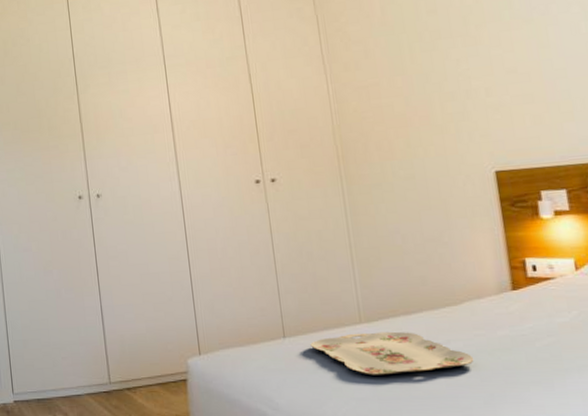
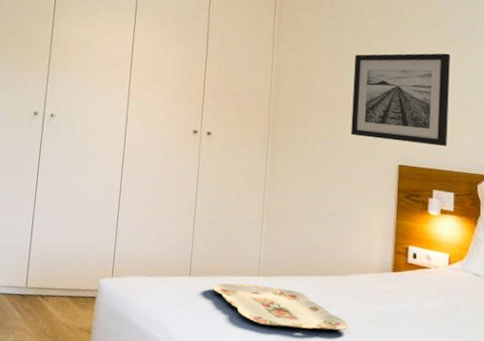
wall art: none [420,35,547,150] -> present [351,53,451,147]

